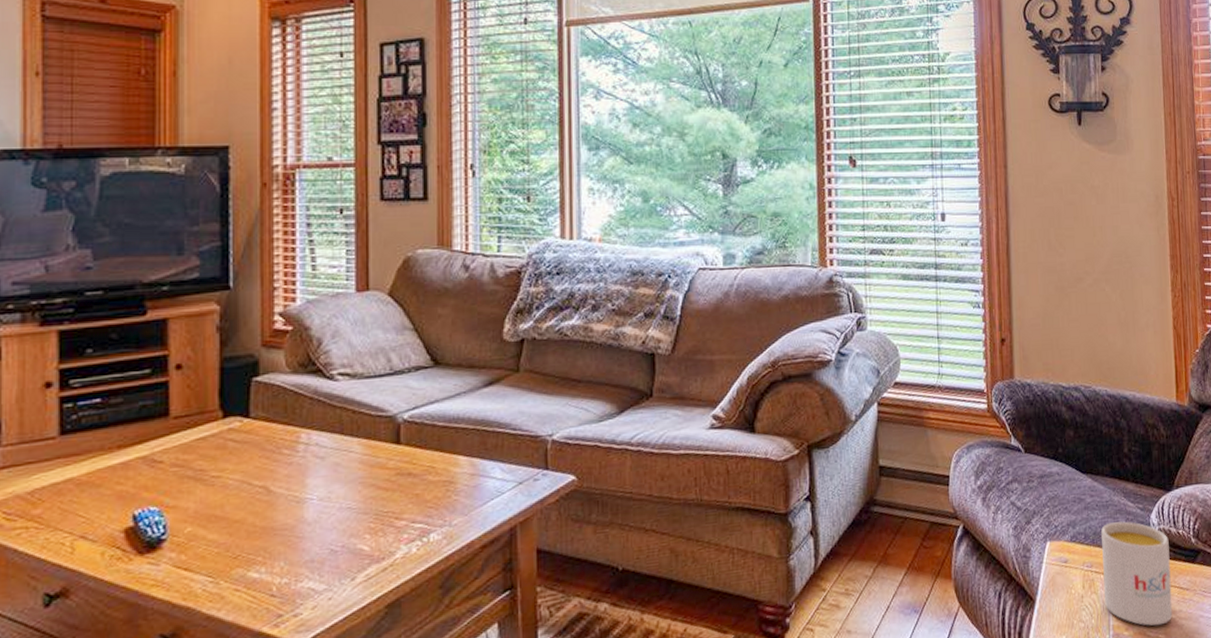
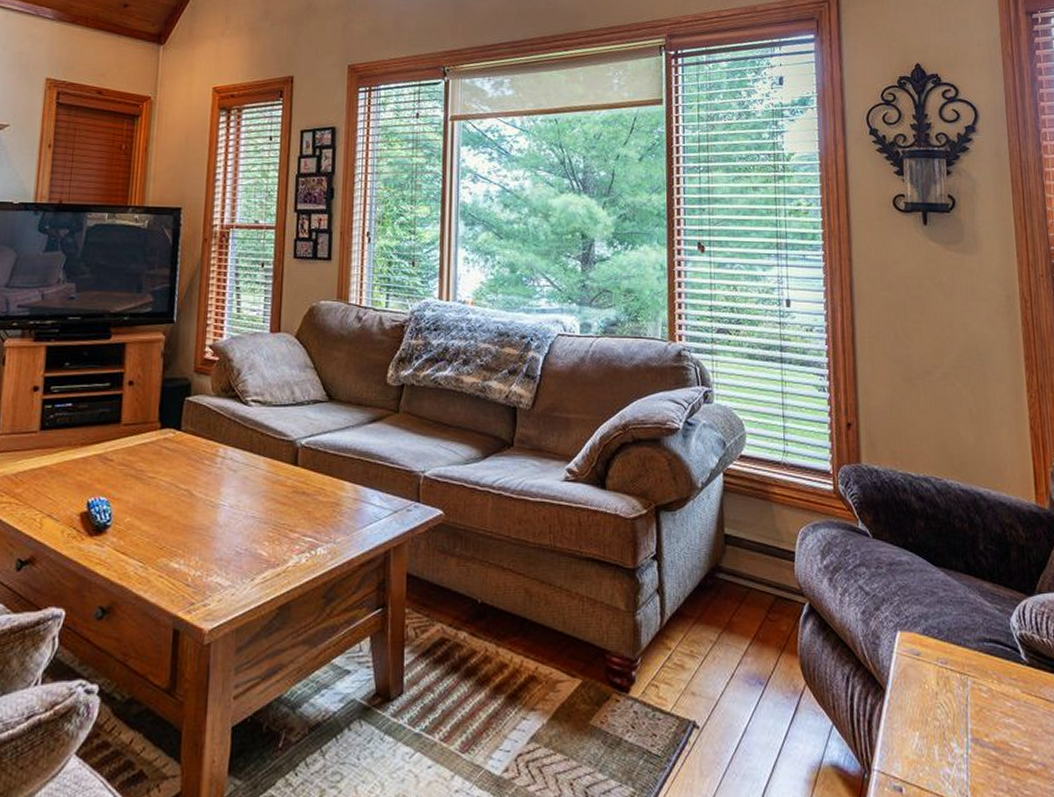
mug: present [1101,521,1173,626] -> none [956,621,1039,737]

